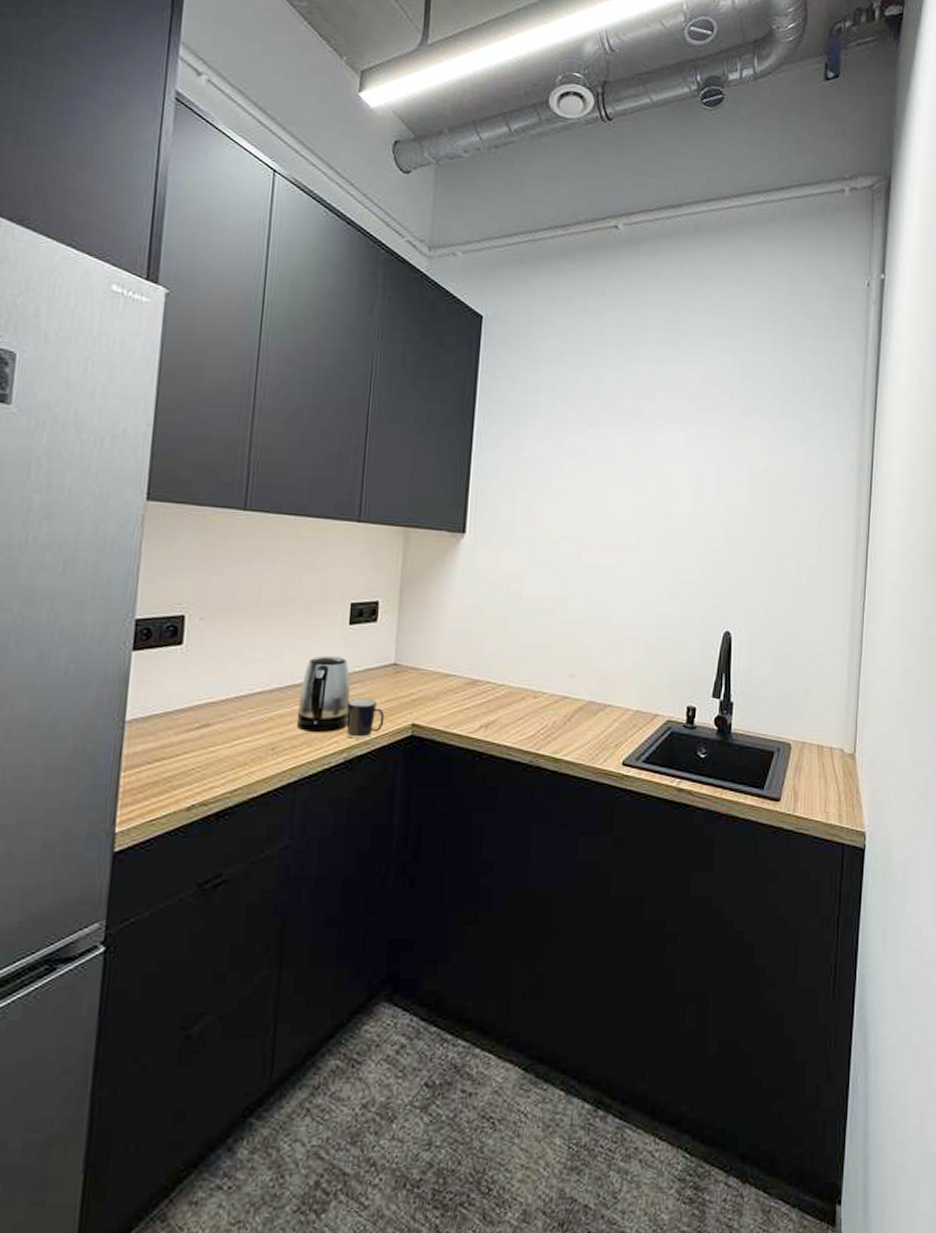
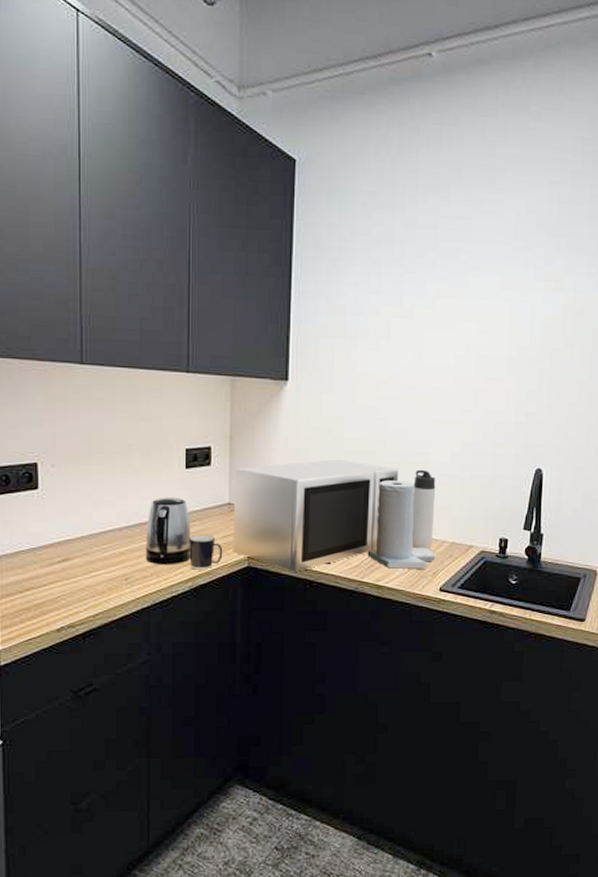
microwave: none [395,618,580,742] -> present [233,460,399,572]
paper towel: none [543,641,618,740] -> present [367,480,436,569]
thermos bottle: none [592,630,619,718] -> present [411,469,436,549]

